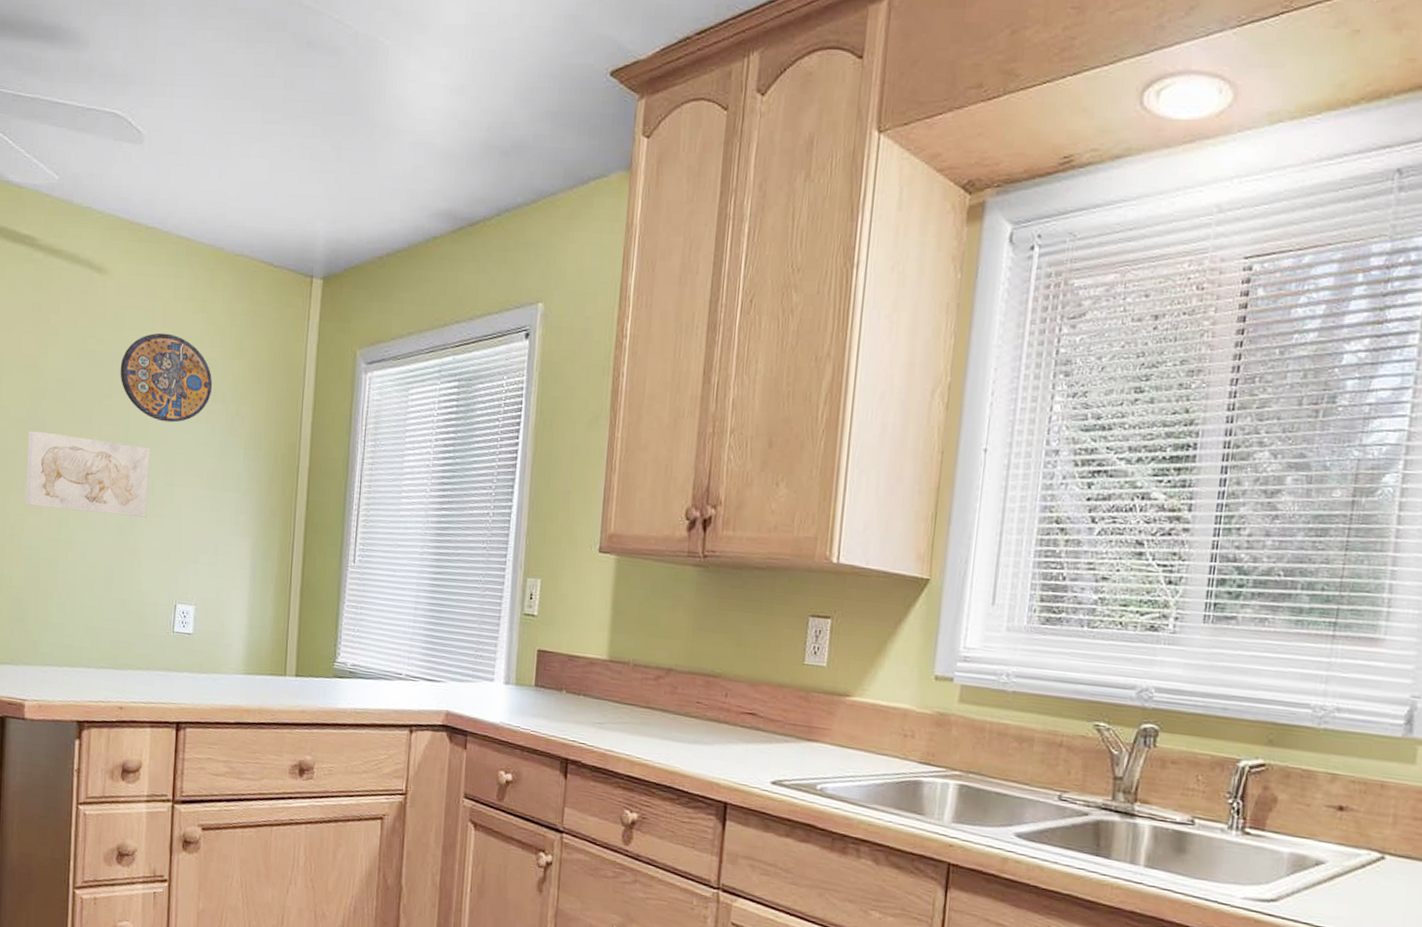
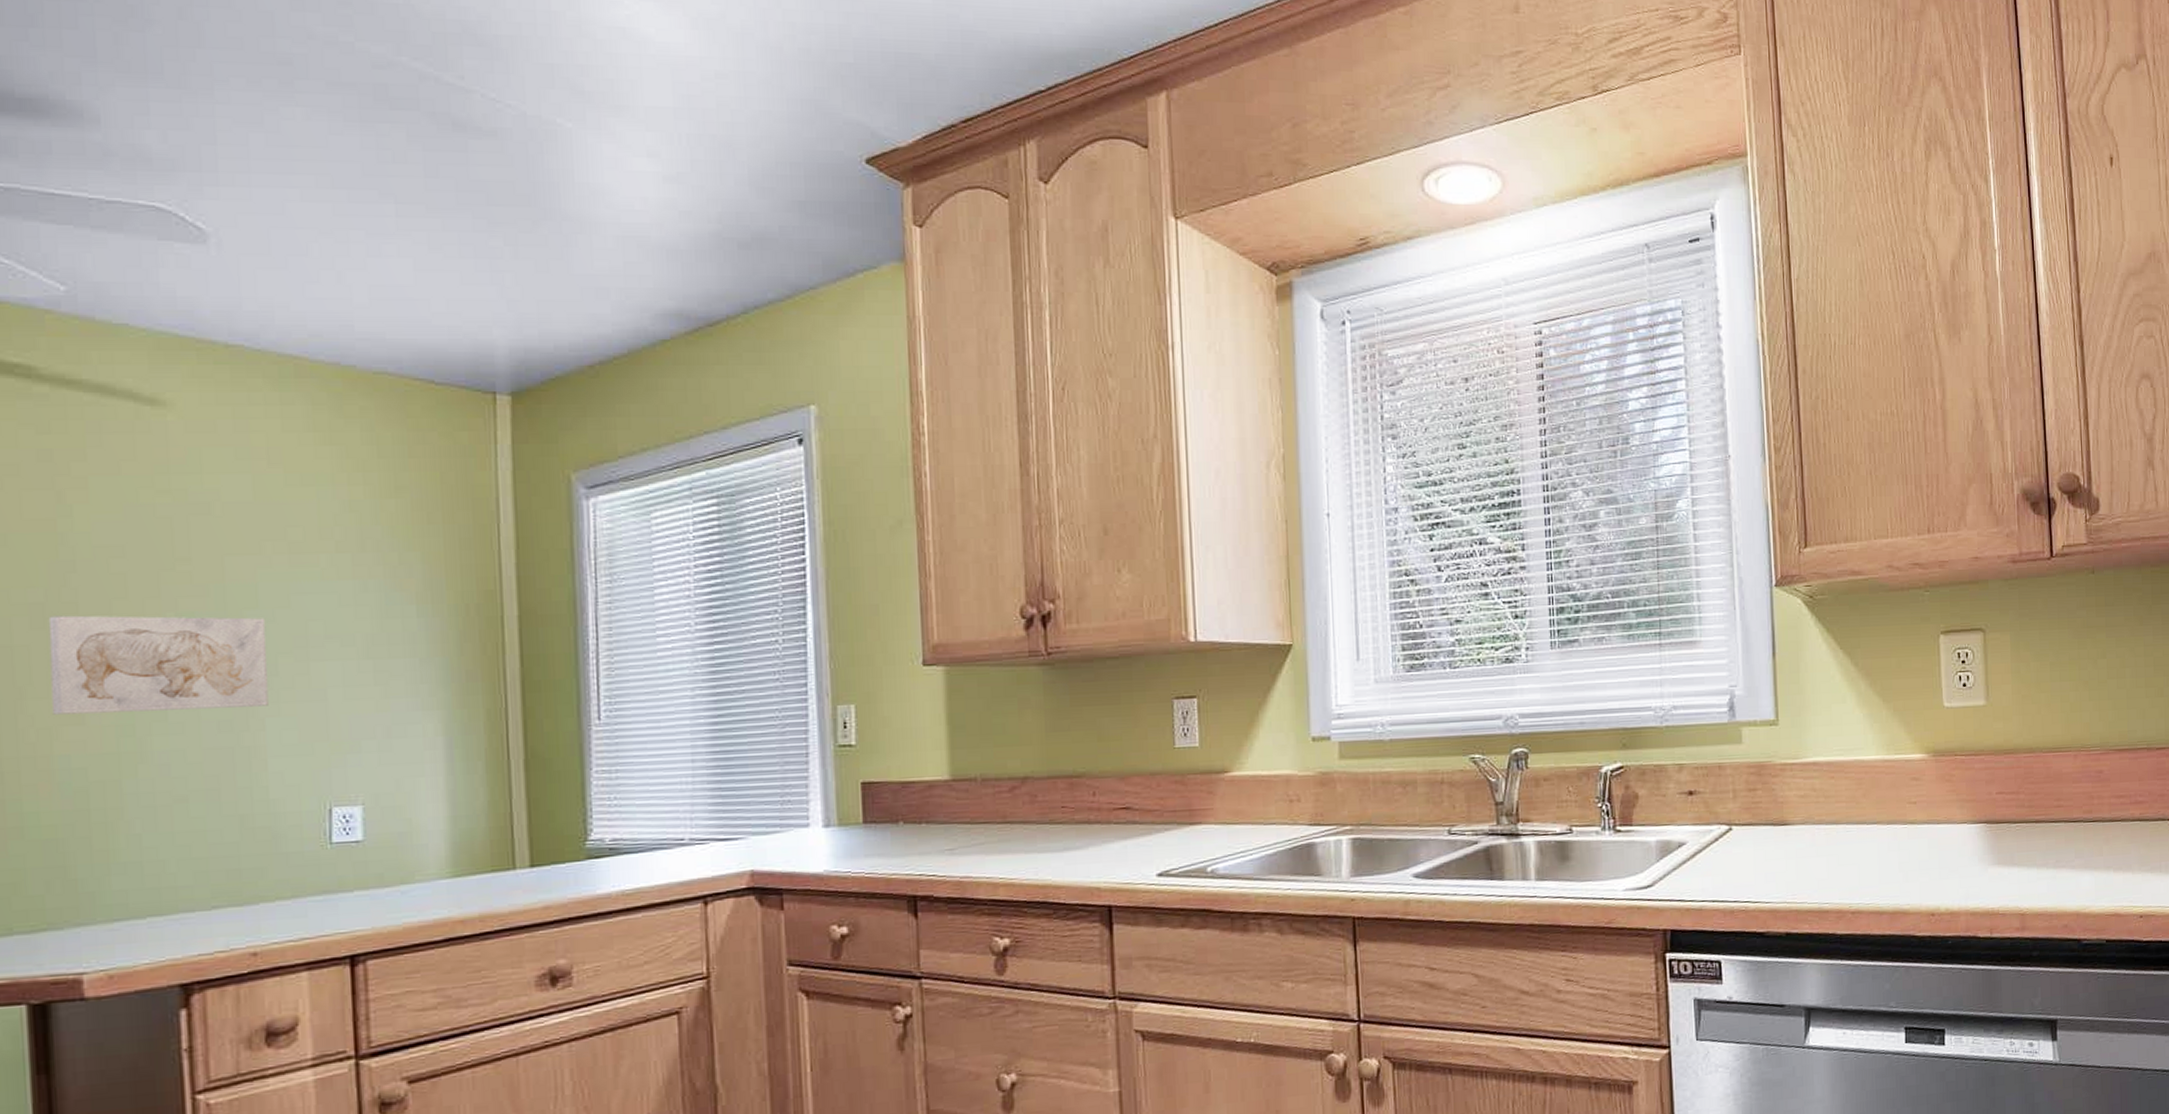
manhole cover: present [120,332,213,423] -> none [201,474,358,584]

